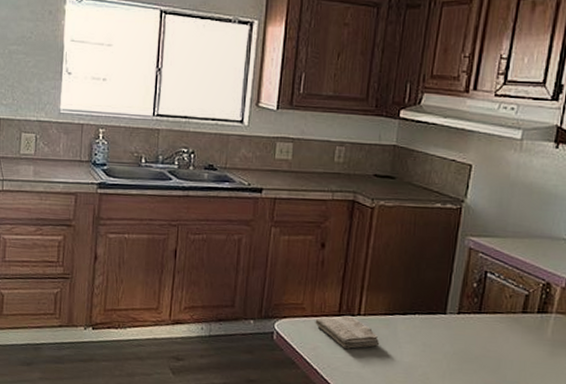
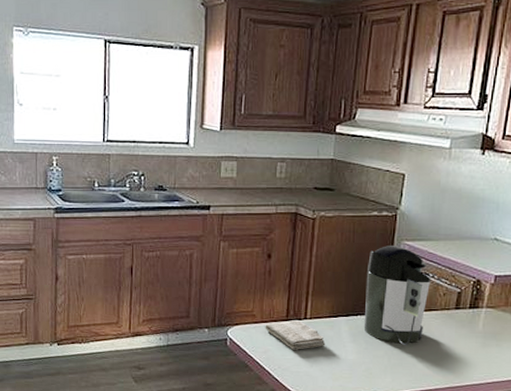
coffee maker: none [421,240,497,351] -> present [363,246,431,346]

